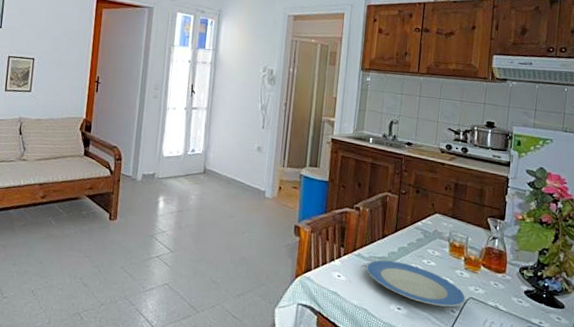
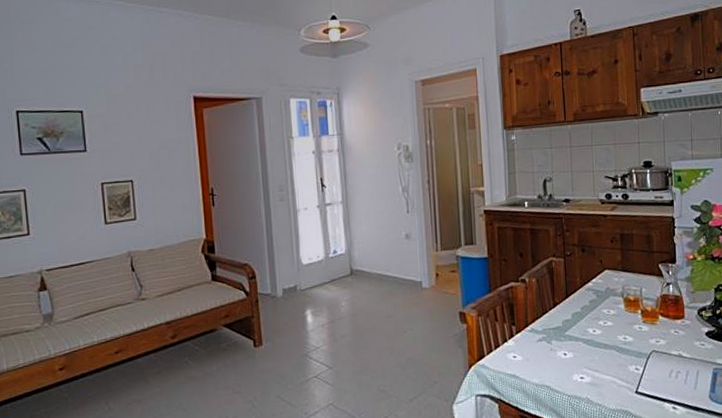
plate: present [366,260,466,307] -> none [541,328,648,367]

